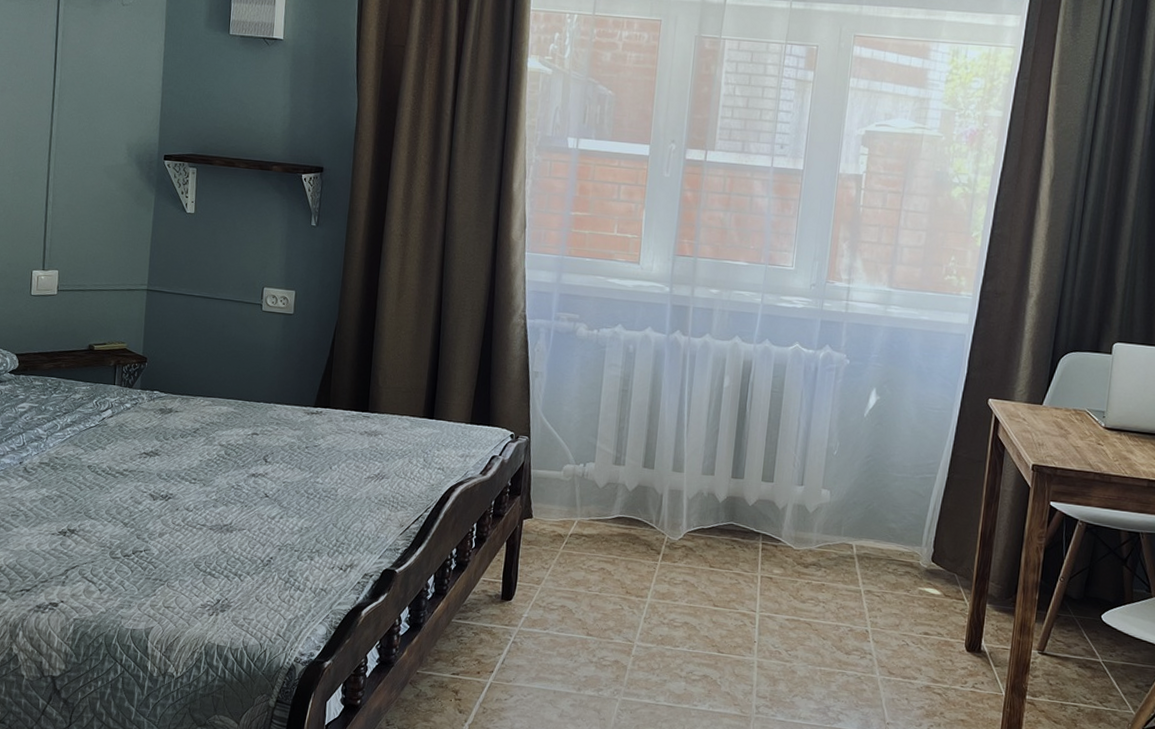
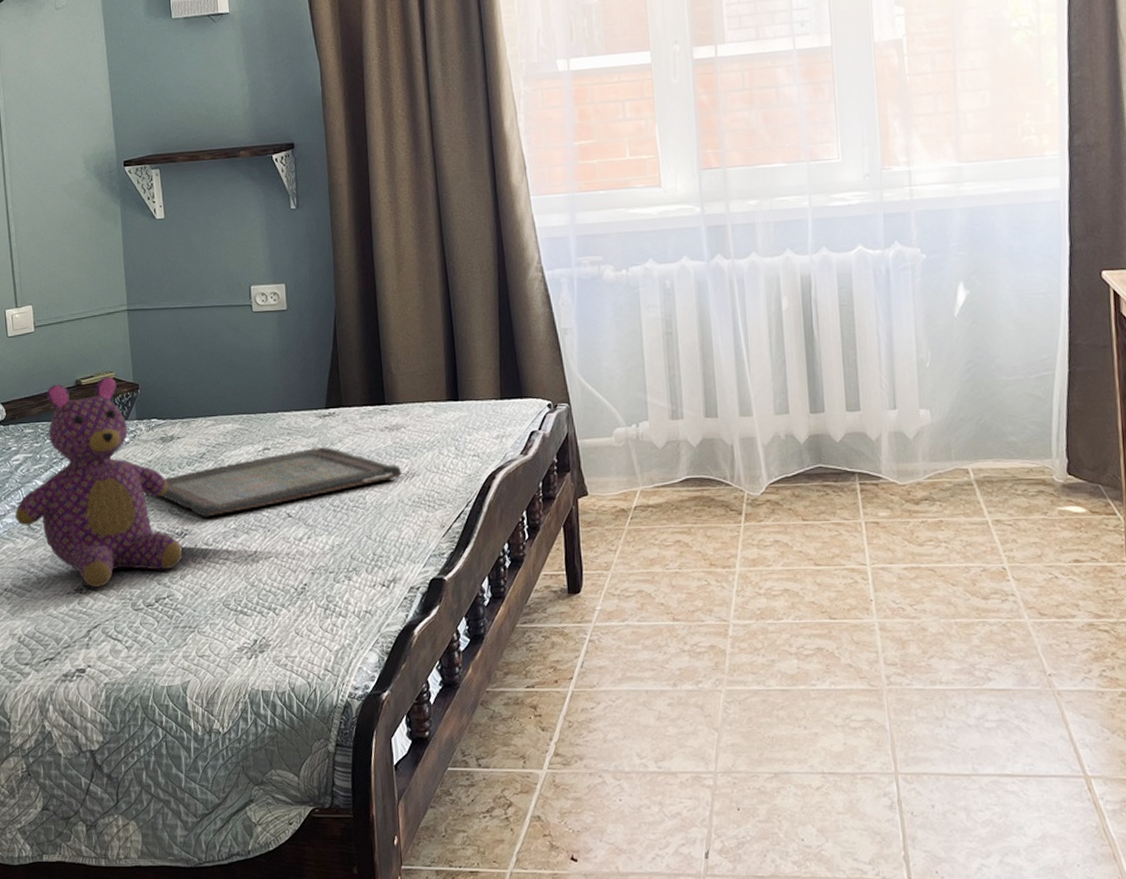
teddy bear: none [13,345,164,533] -> present [15,376,182,587]
serving tray: none [152,439,373,486] -> present [160,447,402,517]

